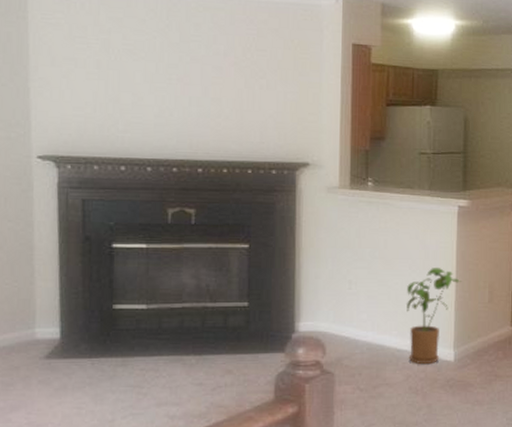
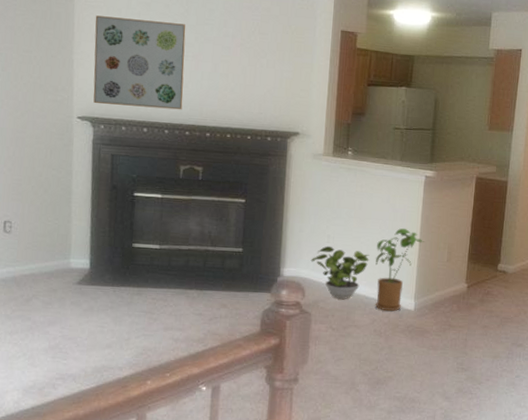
wall art: none [54,34,168,143] -> present [93,15,186,110]
potted plant: none [330,293,399,354] -> present [310,245,370,299]

